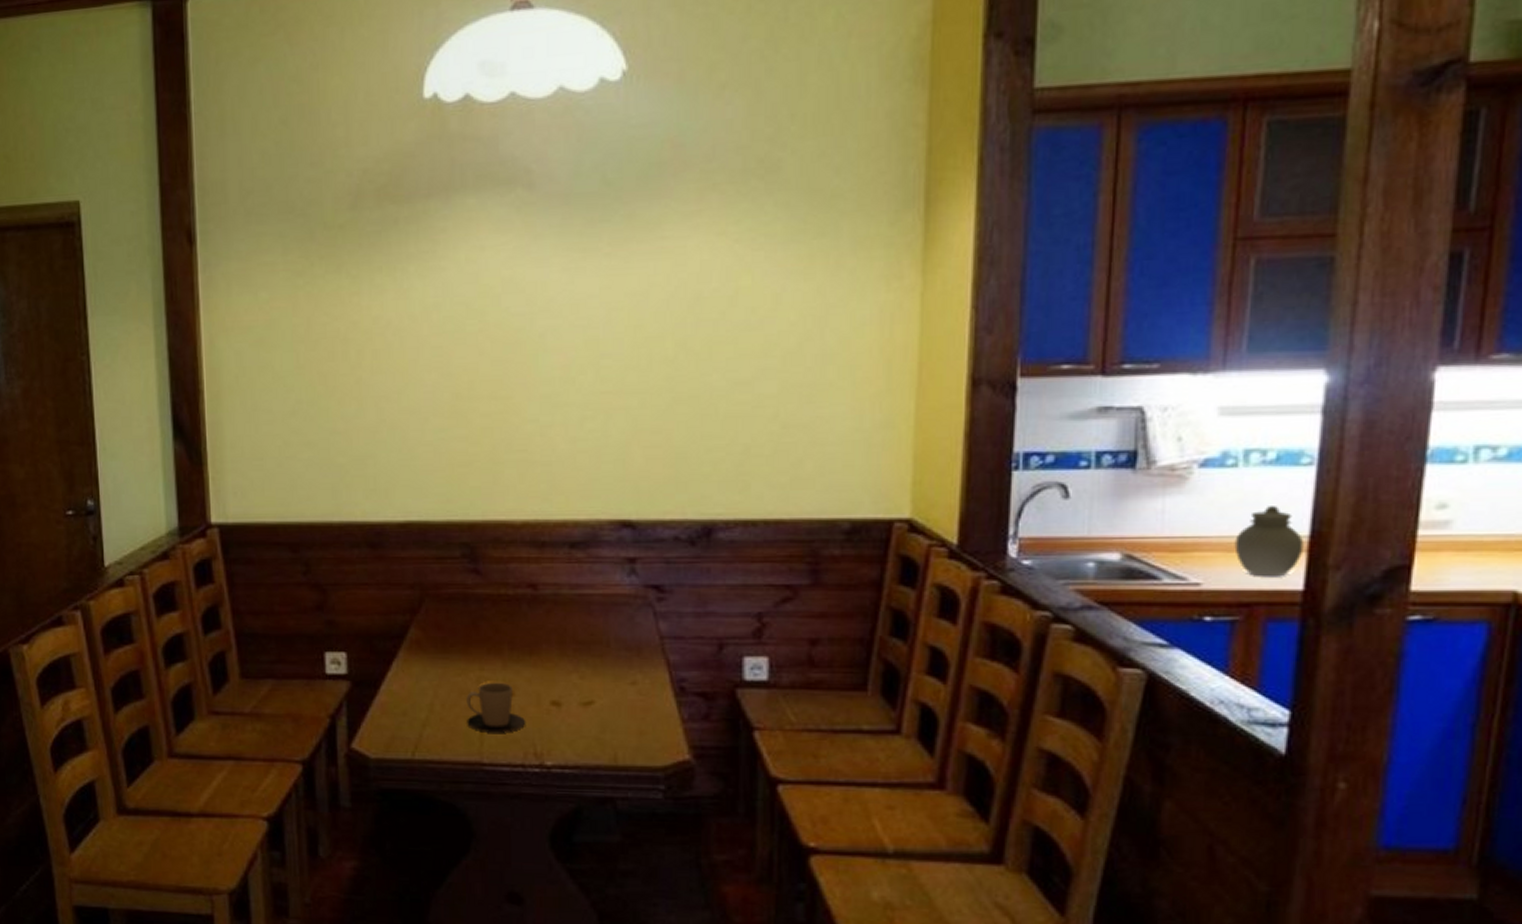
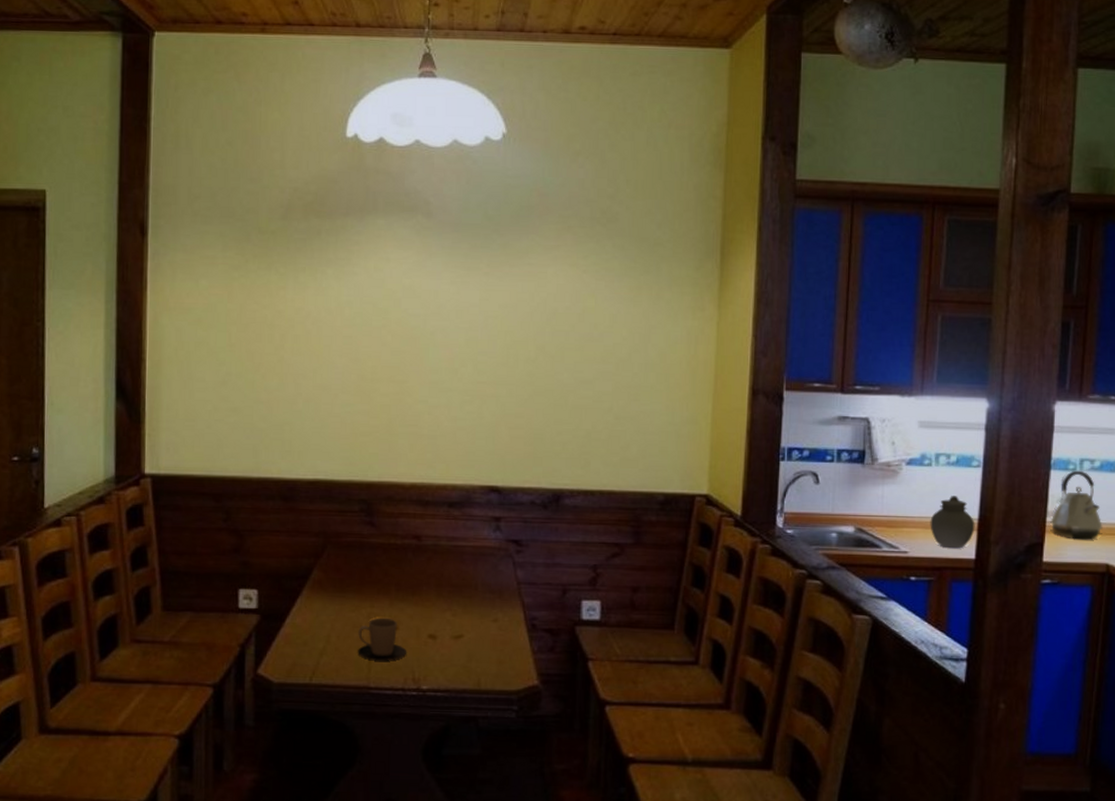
kettle: none [1423,462,1509,559] -> present [1050,470,1103,540]

